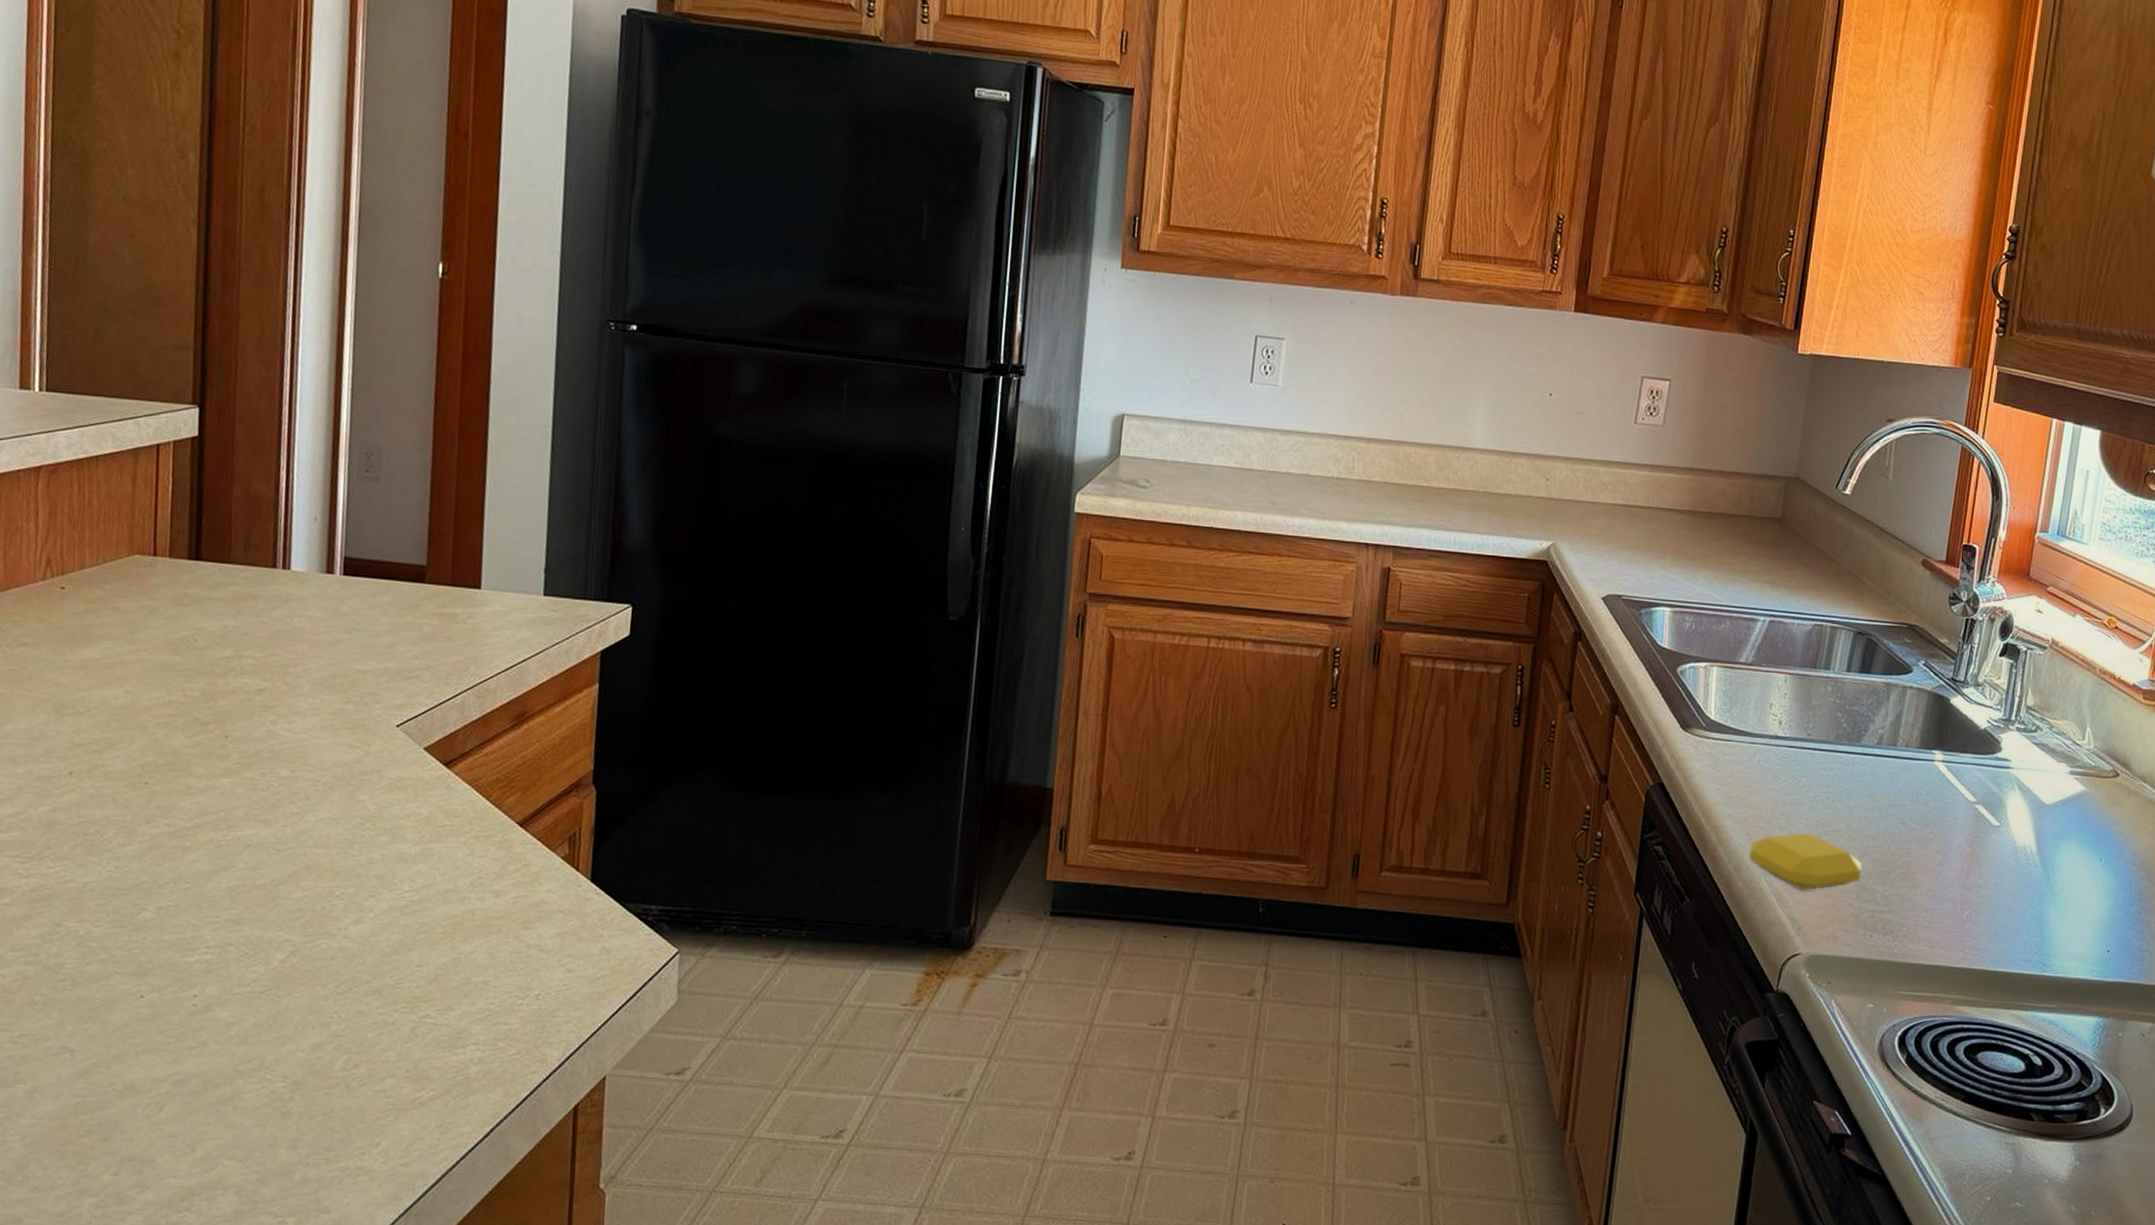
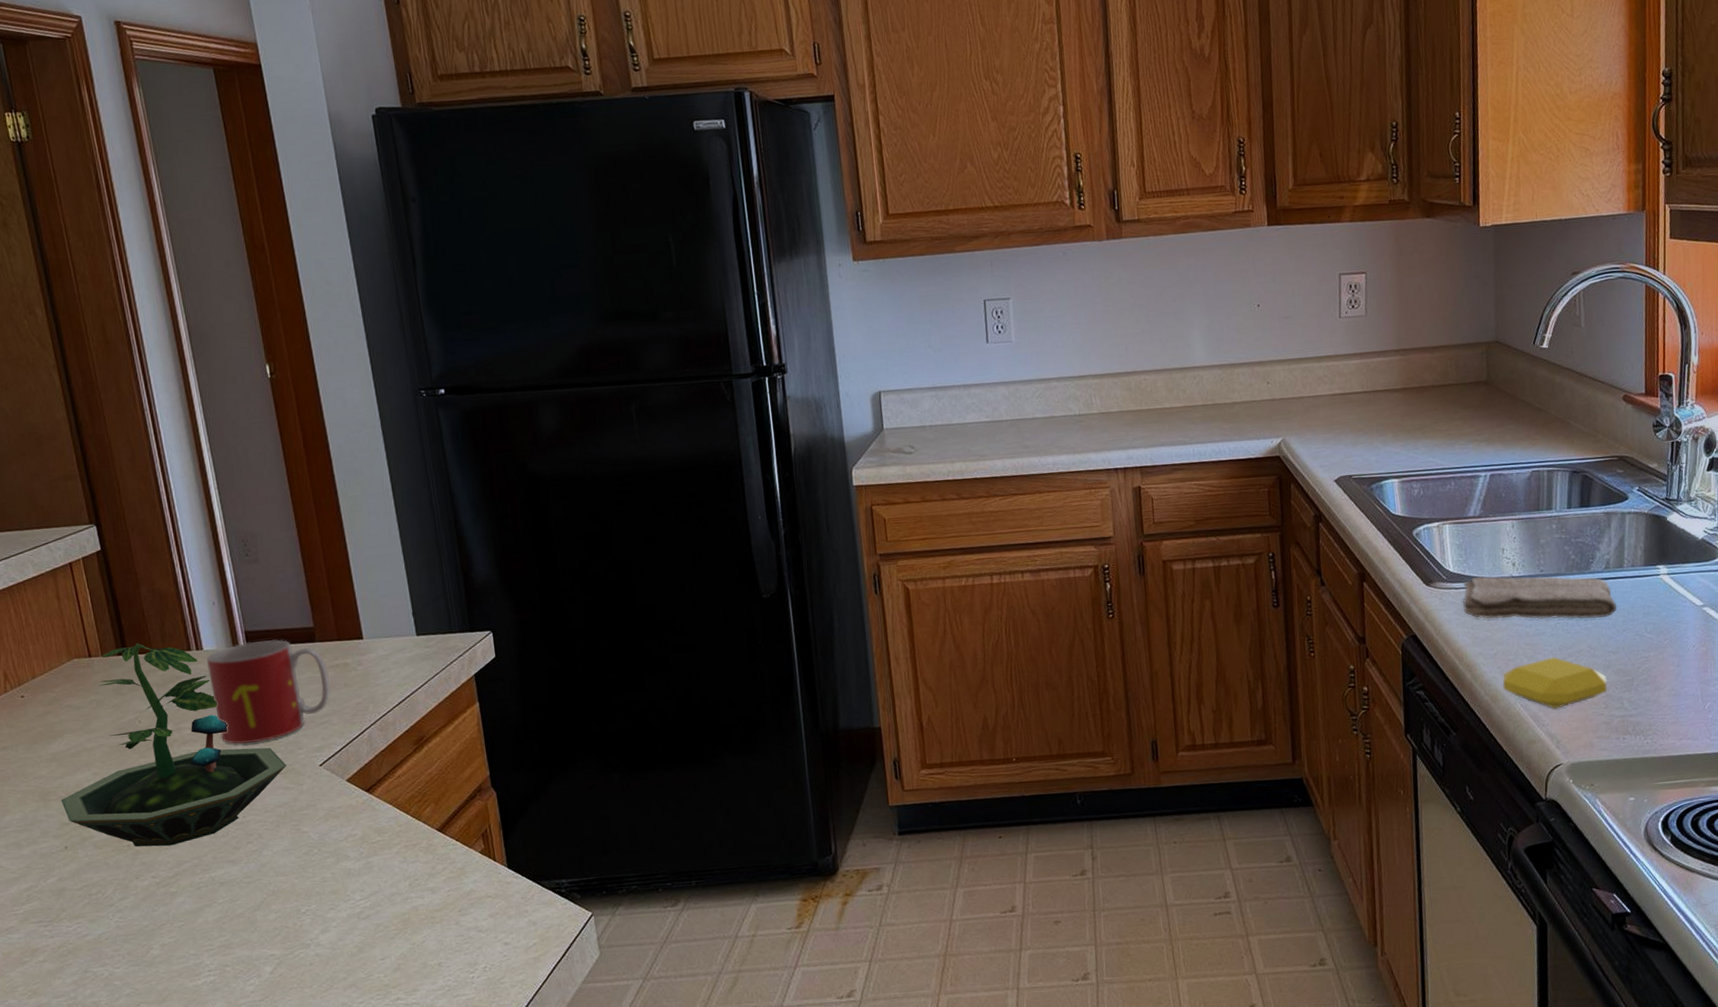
terrarium: none [78,549,358,792] -> present [61,643,287,847]
mug: none [288,569,432,687] -> present [207,639,331,744]
washcloth: none [1719,729,1884,798] -> present [1462,576,1617,619]

